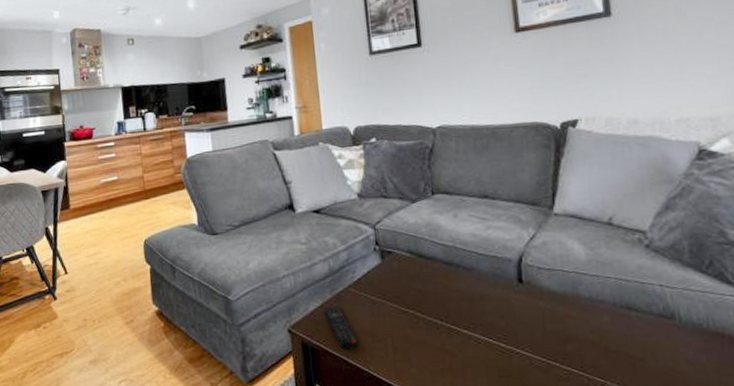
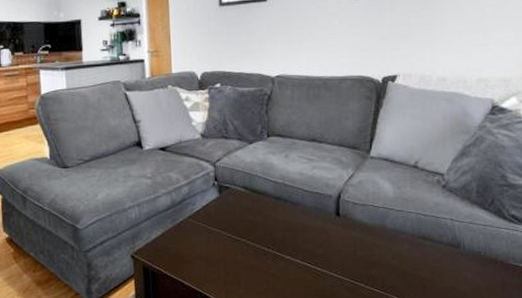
remote control: present [323,305,359,352] -> none [164,233,195,275]

